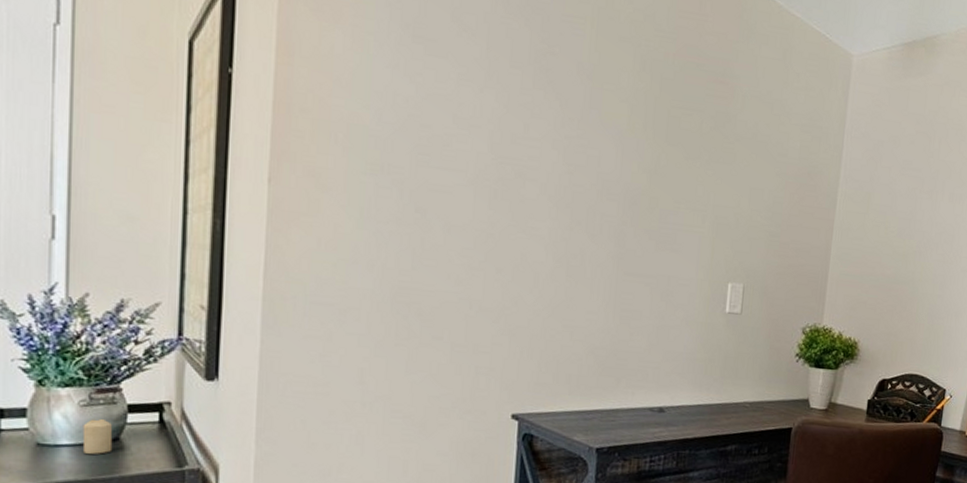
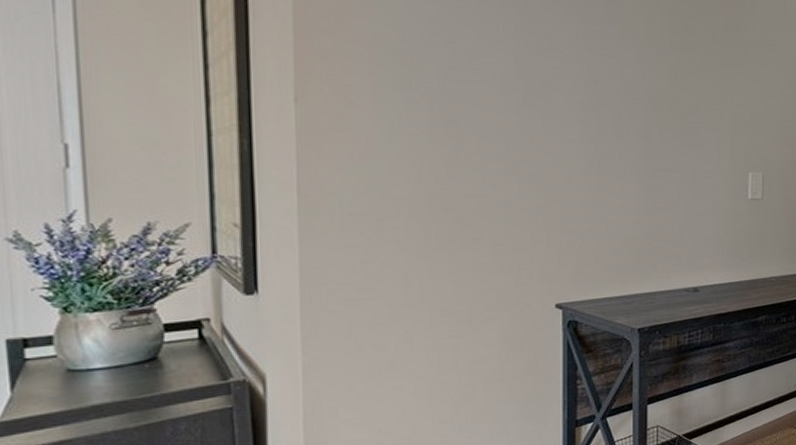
candle: present [82,418,113,455] -> none [116,339,151,376]

